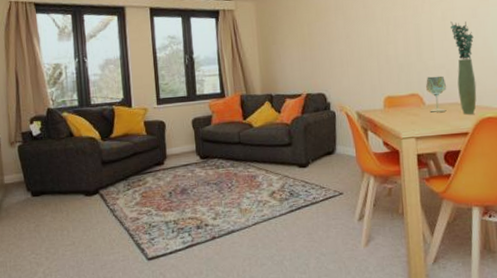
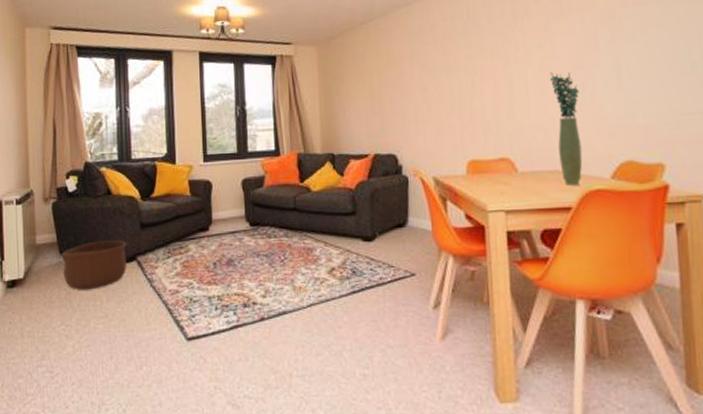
basket: none [29,176,90,222] -> present [62,240,127,290]
wine glass: present [425,75,447,113] -> none [518,137,545,181]

